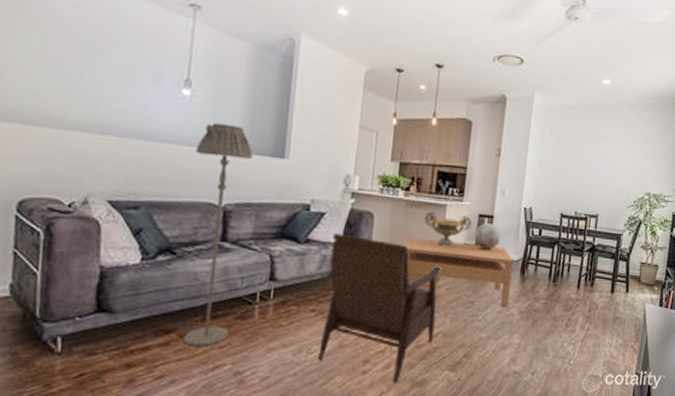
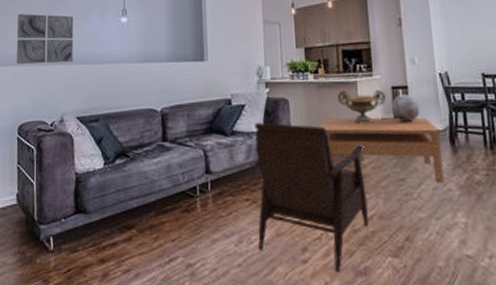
wall art: none [18,54,114,133] -> present [16,13,74,64]
floor lamp: present [182,123,253,347] -> none [135,39,179,241]

